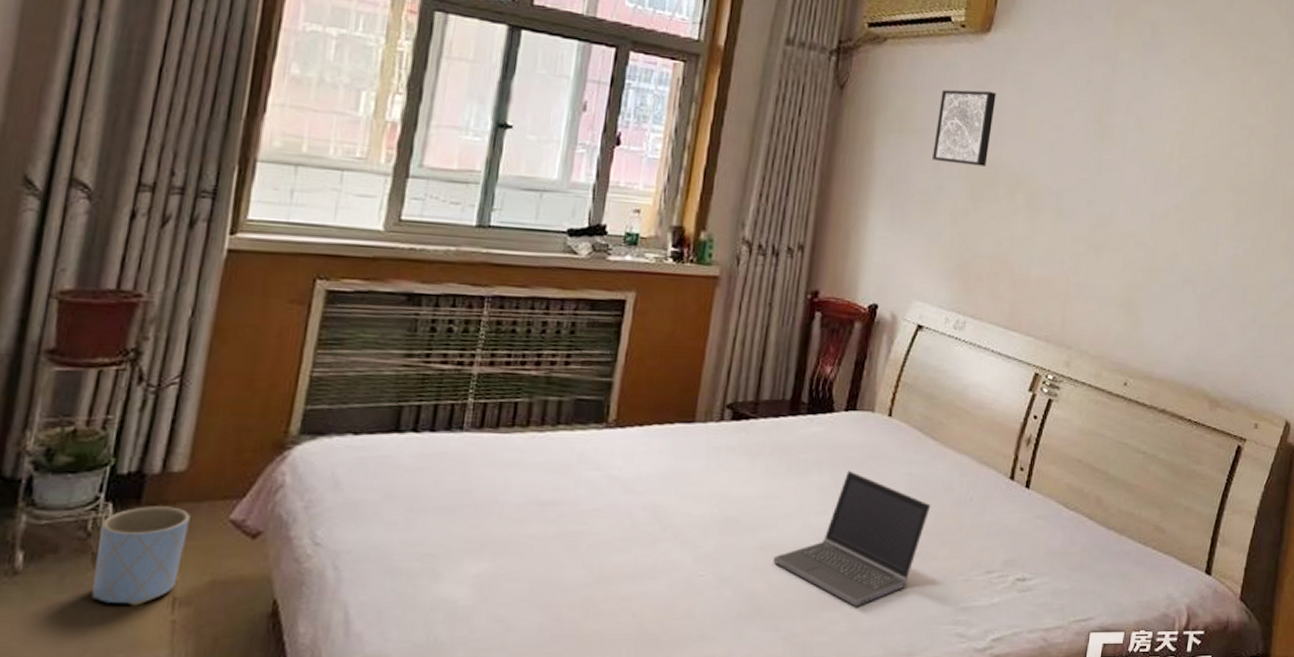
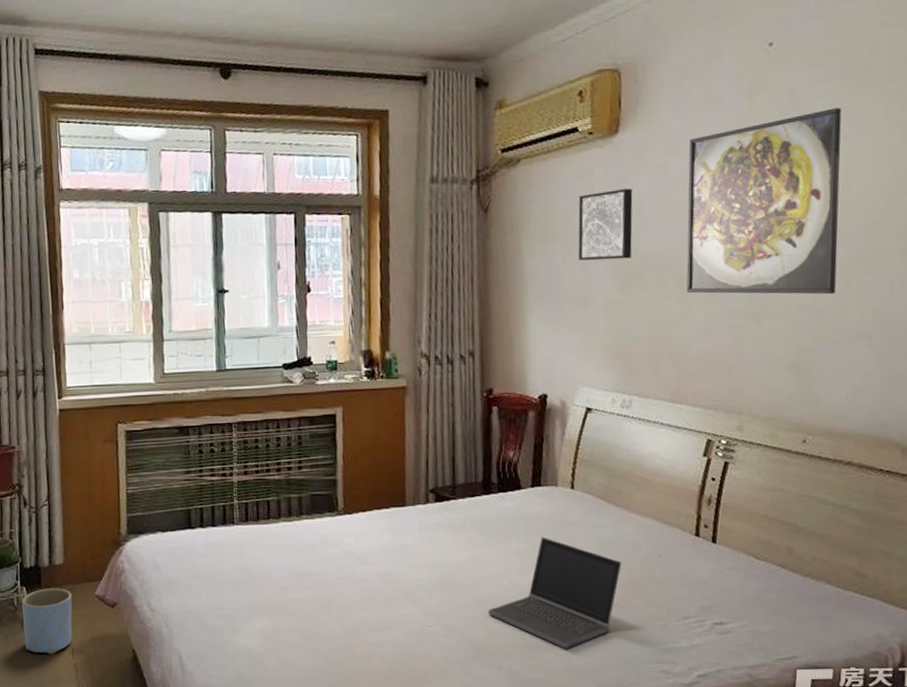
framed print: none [1035,50,1195,235] -> present [686,108,842,295]

